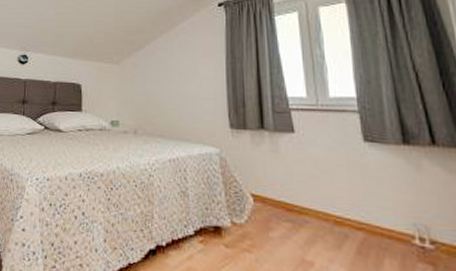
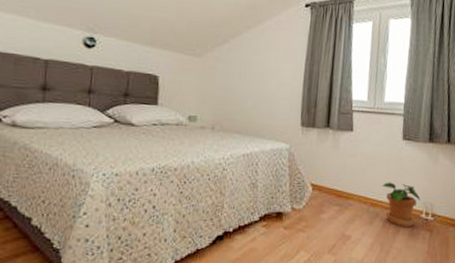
potted plant: none [345,194,407,257] -> present [382,182,421,228]

